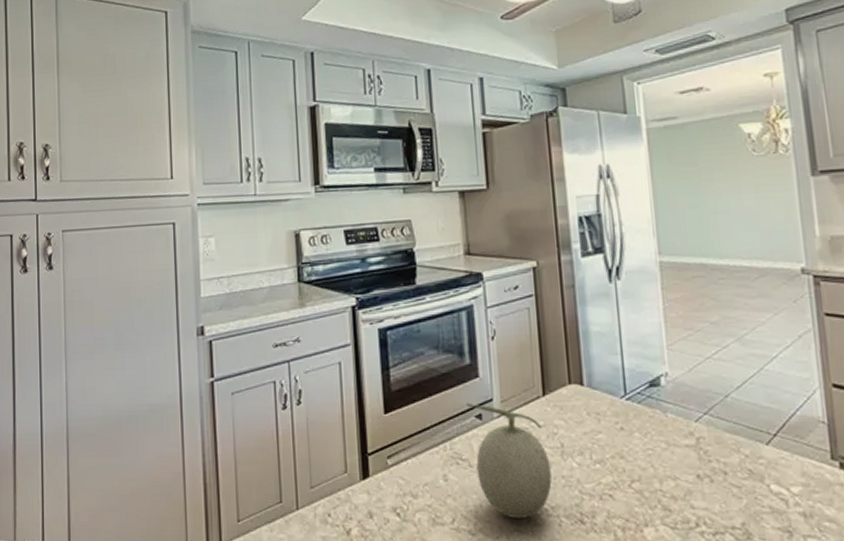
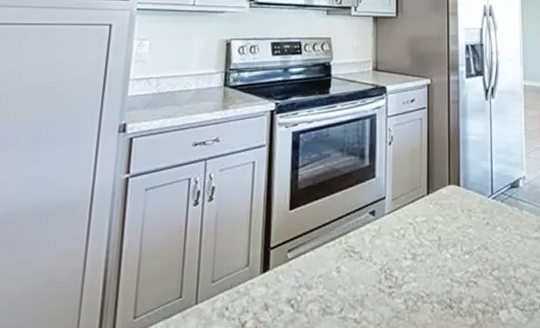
fruit: present [466,402,552,518] -> none [362,200,428,306]

